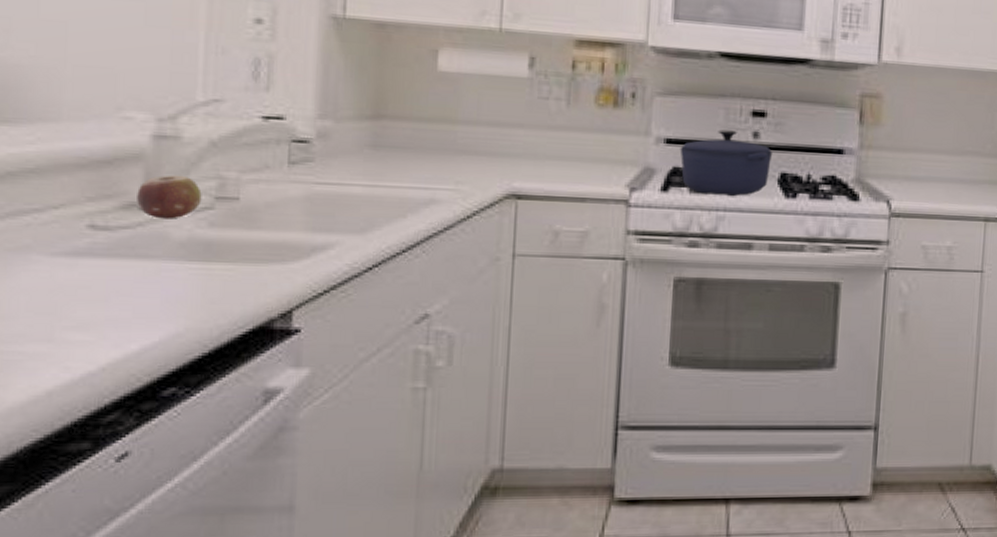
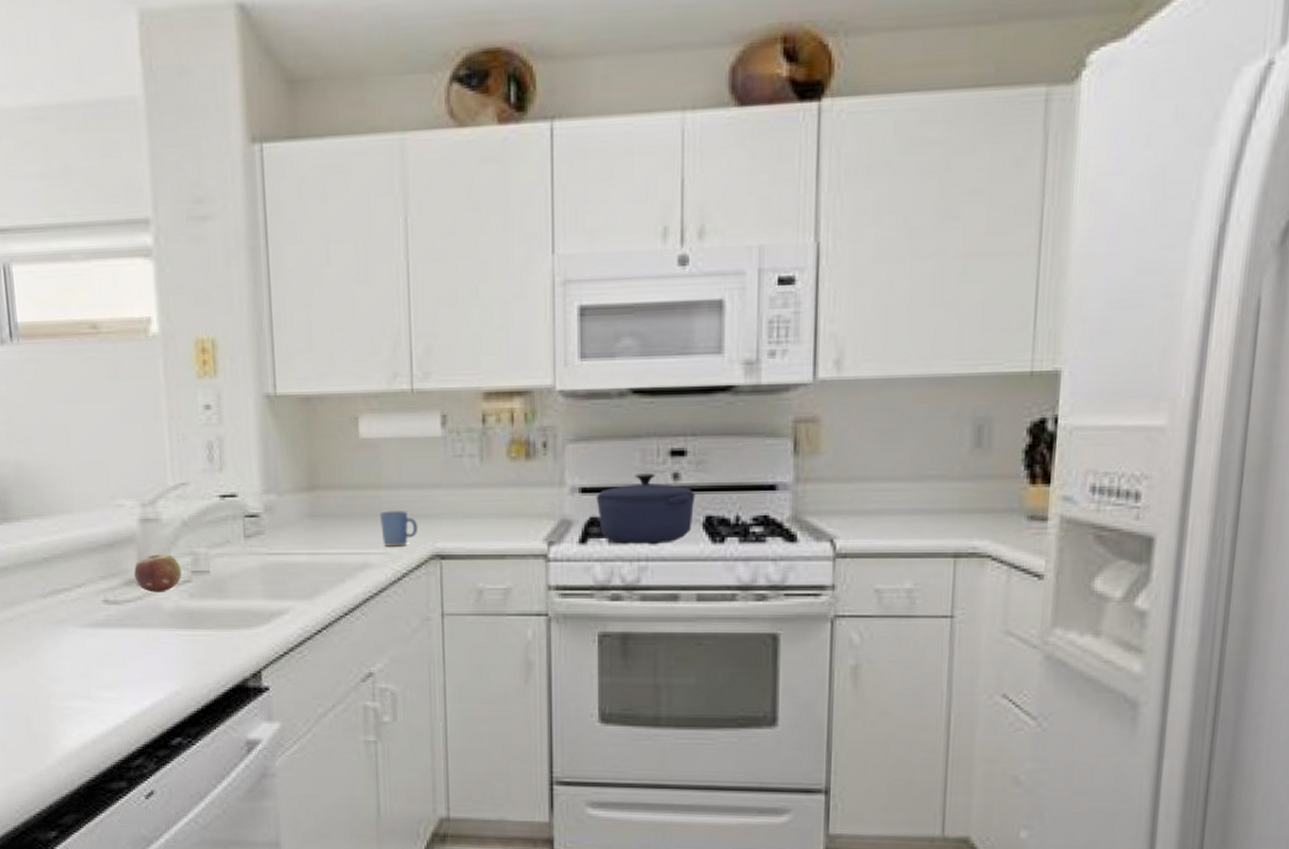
mug: none [452,147,495,184] -> present [379,511,419,547]

